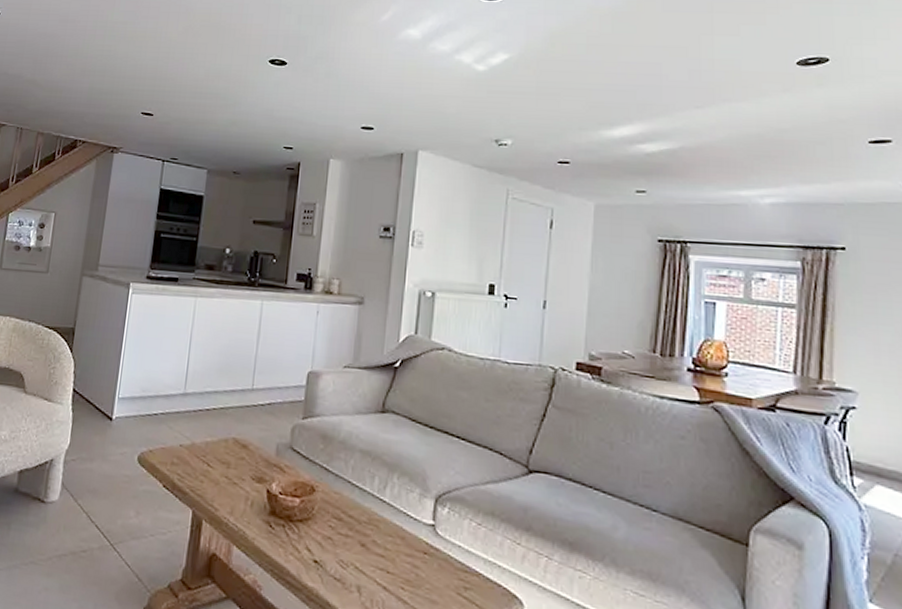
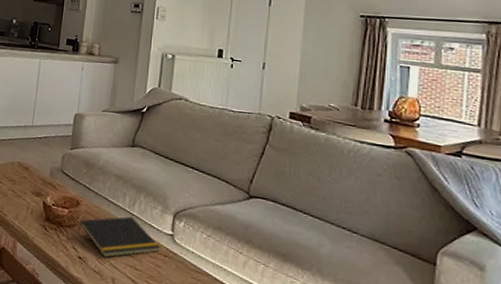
notepad: none [312,503,419,559] -> present [78,216,160,258]

